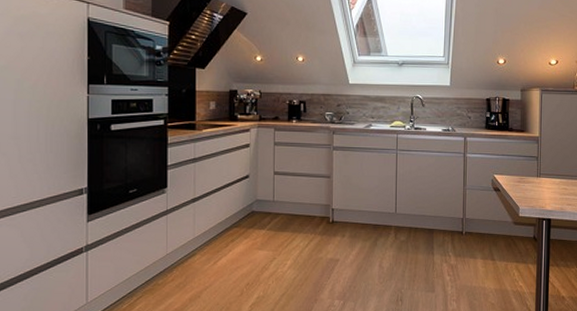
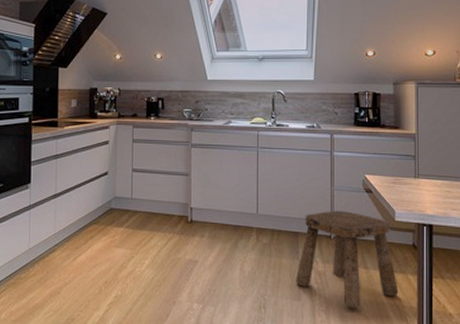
stool: none [429,208,521,297] -> present [295,211,399,309]

